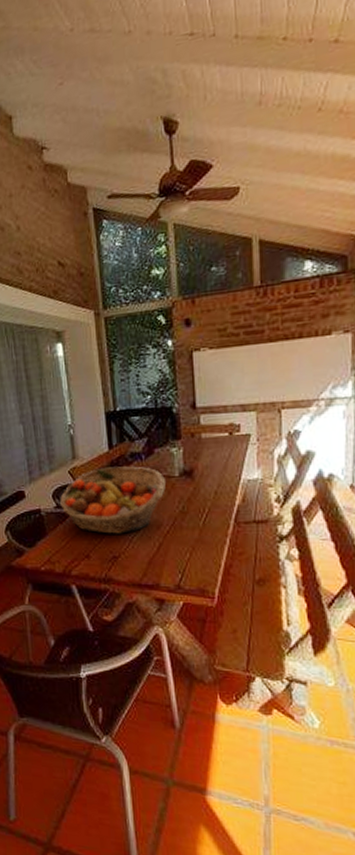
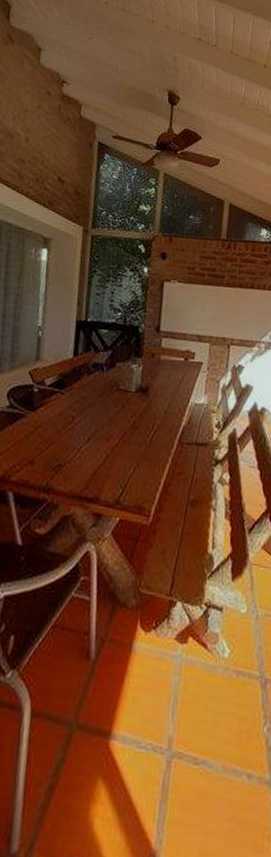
fruit basket: present [59,466,166,534] -> none [12,373,122,442]

